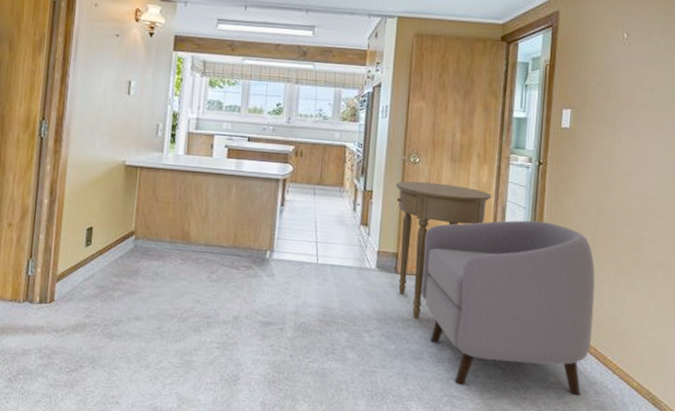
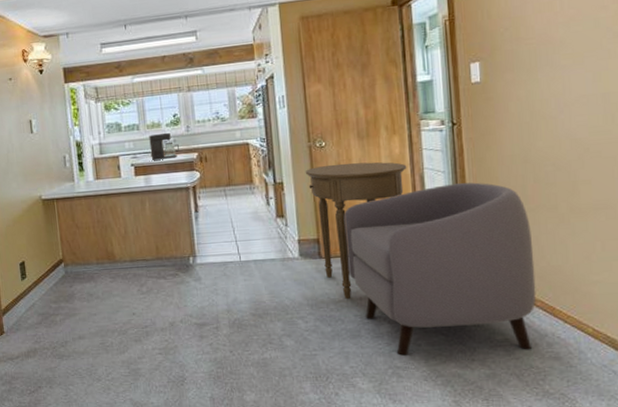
coffee maker: none [246,120,277,147] -> present [149,132,179,161]

